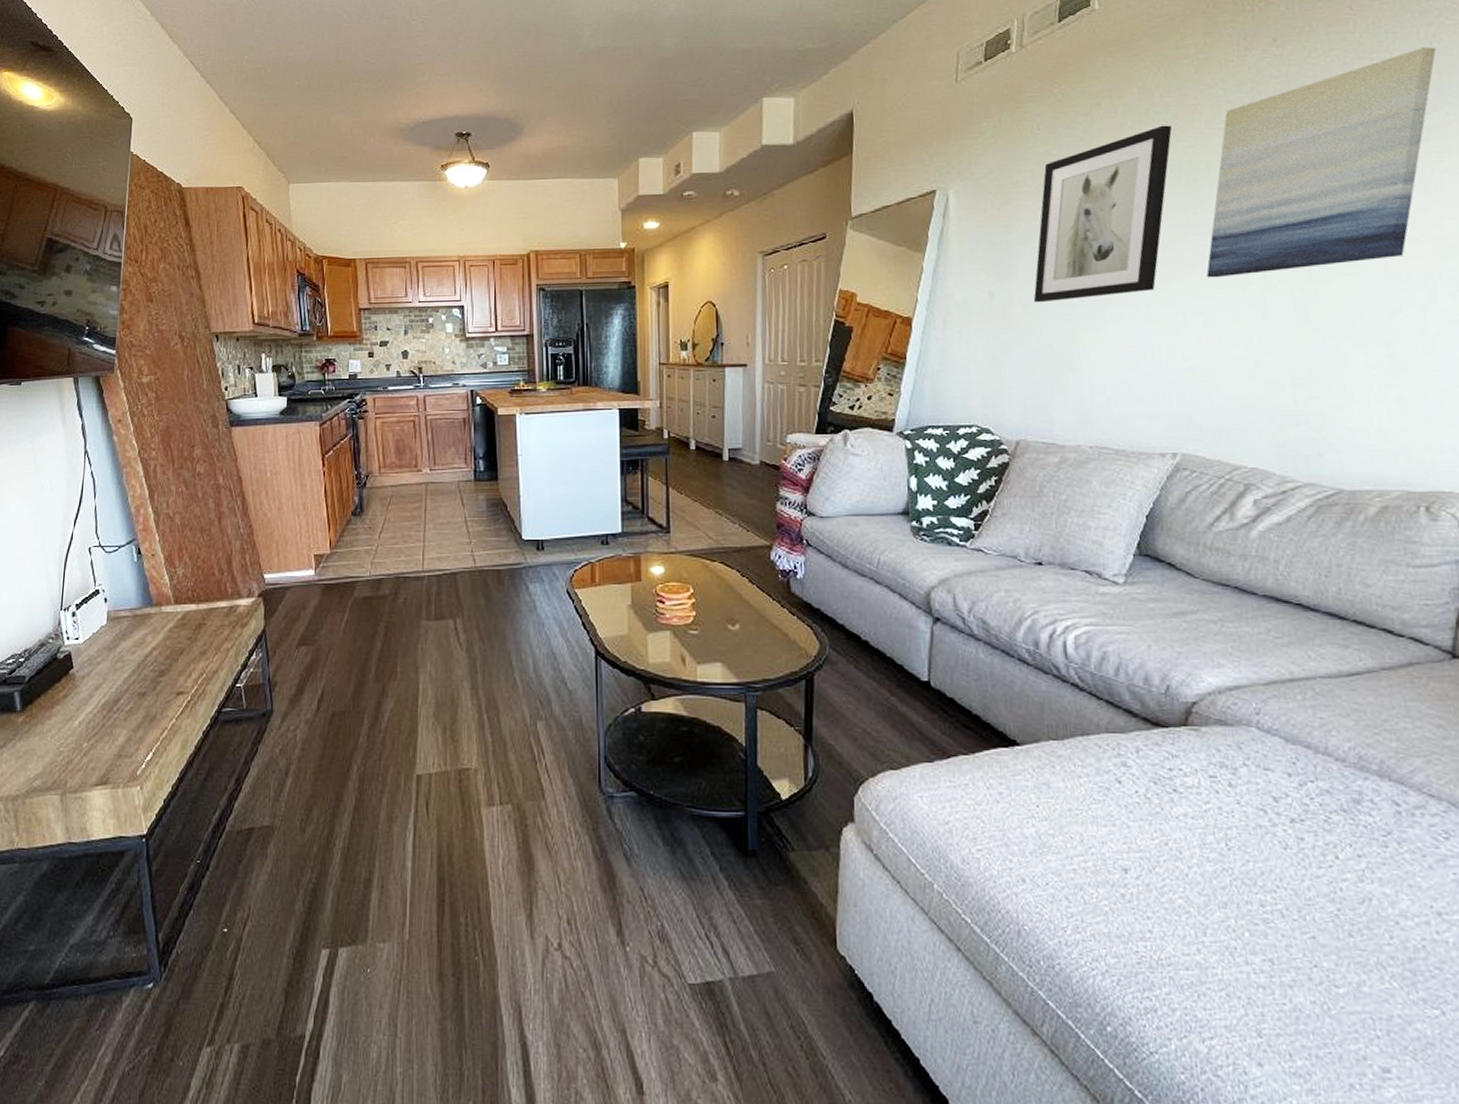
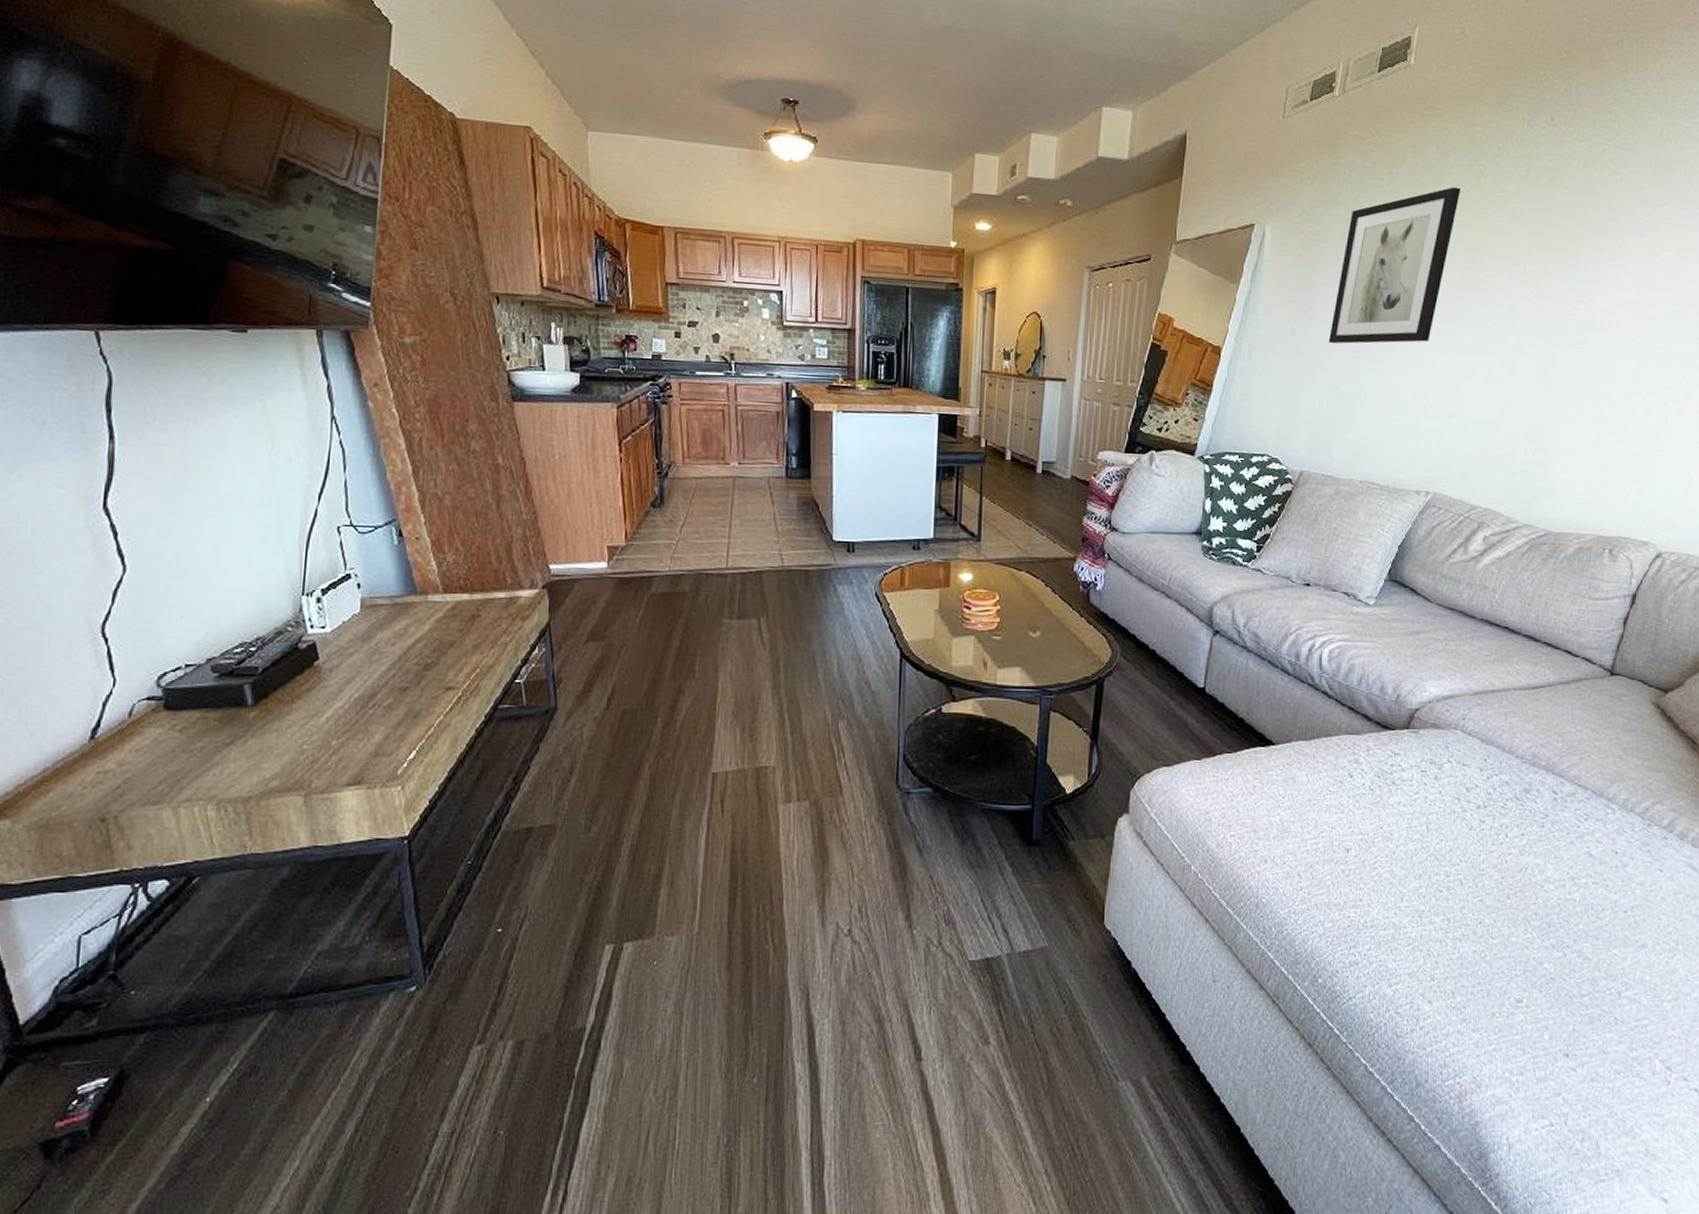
wall art: present [1206,47,1436,278] -> none [1472,144,1673,336]

